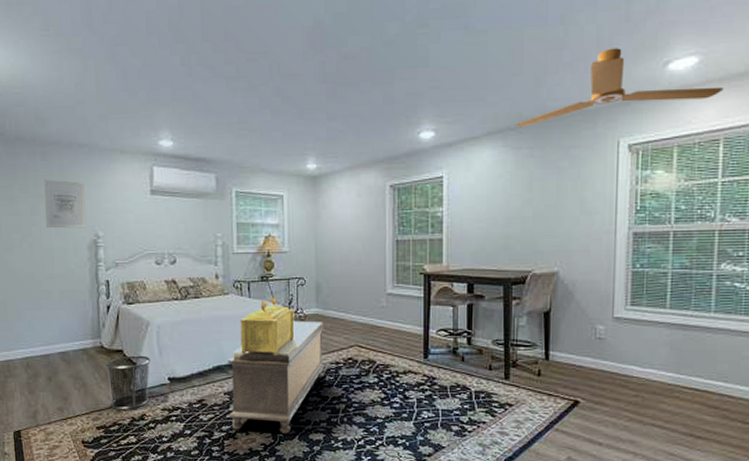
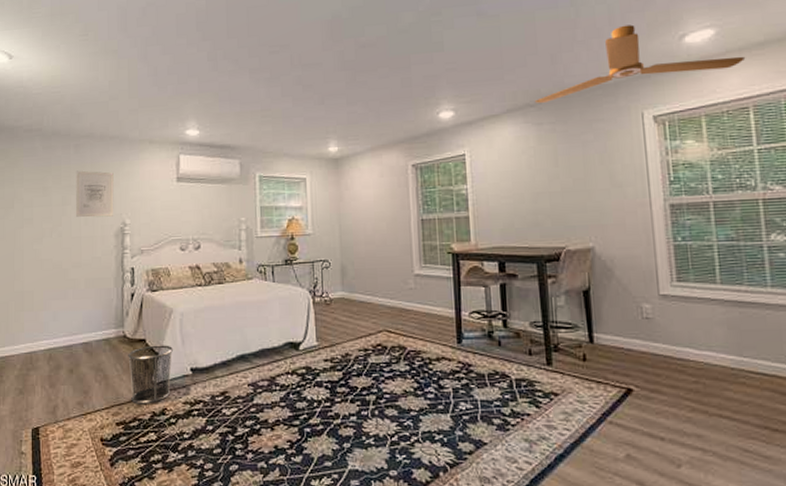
bench: present [228,320,325,434] -> none [252,305,353,430]
decorative box: present [240,295,295,356] -> none [264,279,321,344]

